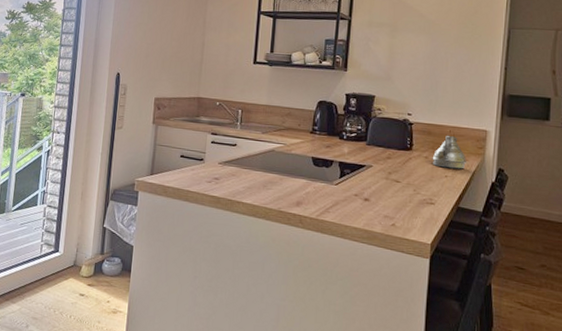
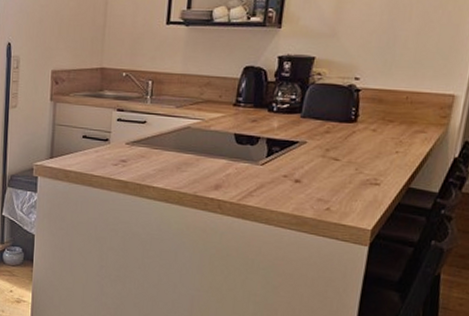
teapot: present [432,135,468,169] -> none [381,102,426,143]

